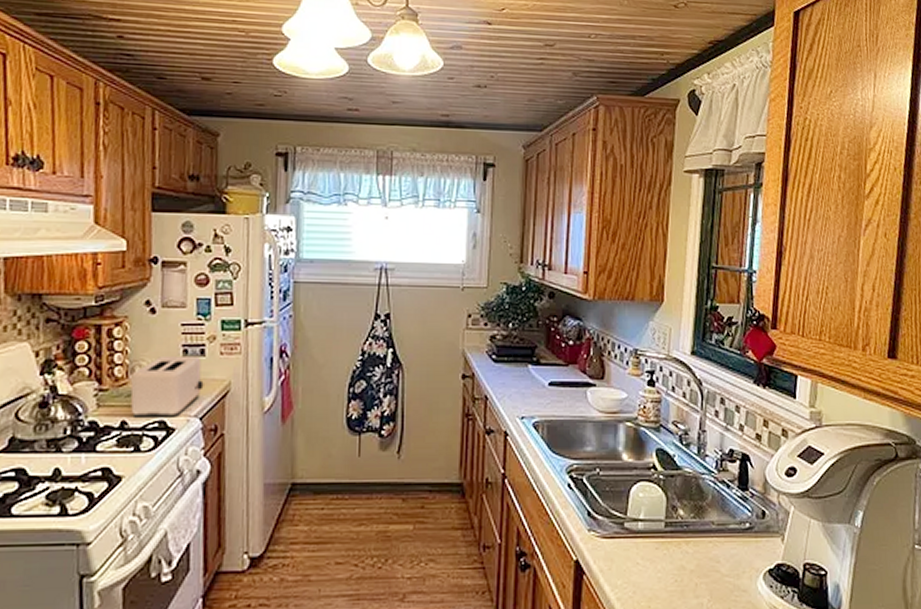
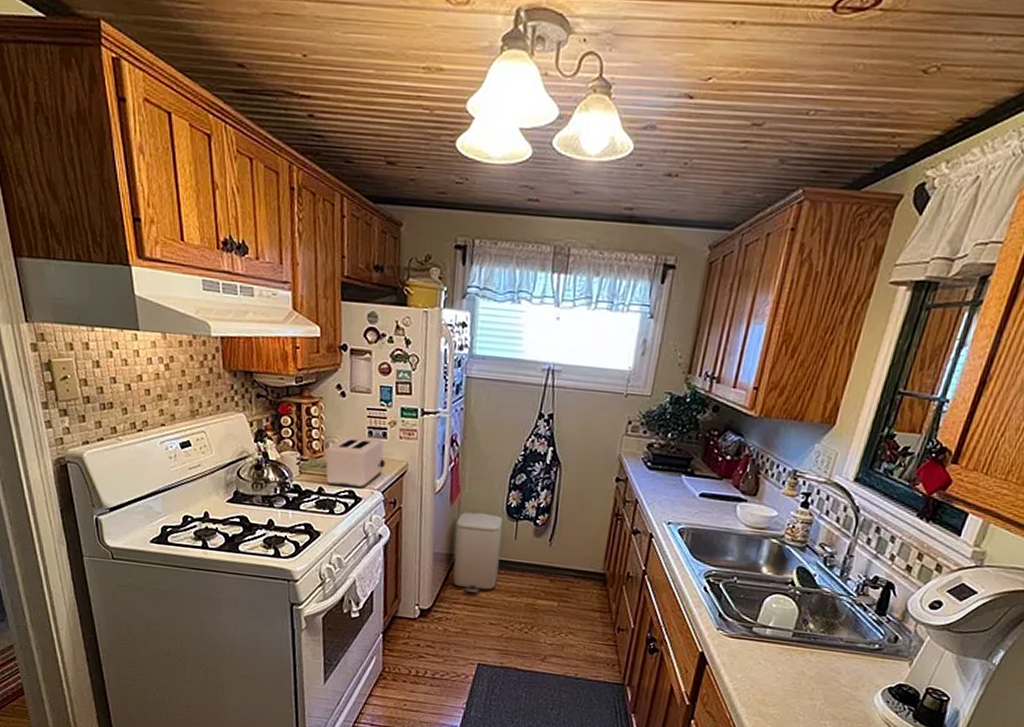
pedal bin: none [288,429,343,528] -> present [453,512,503,594]

